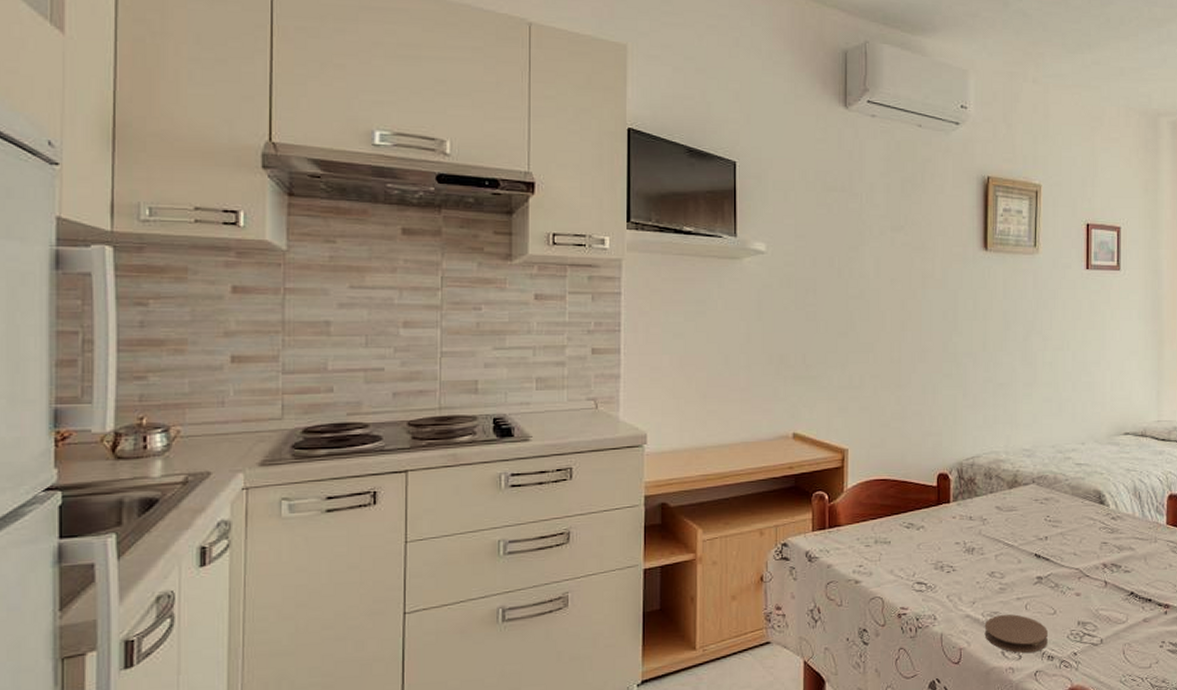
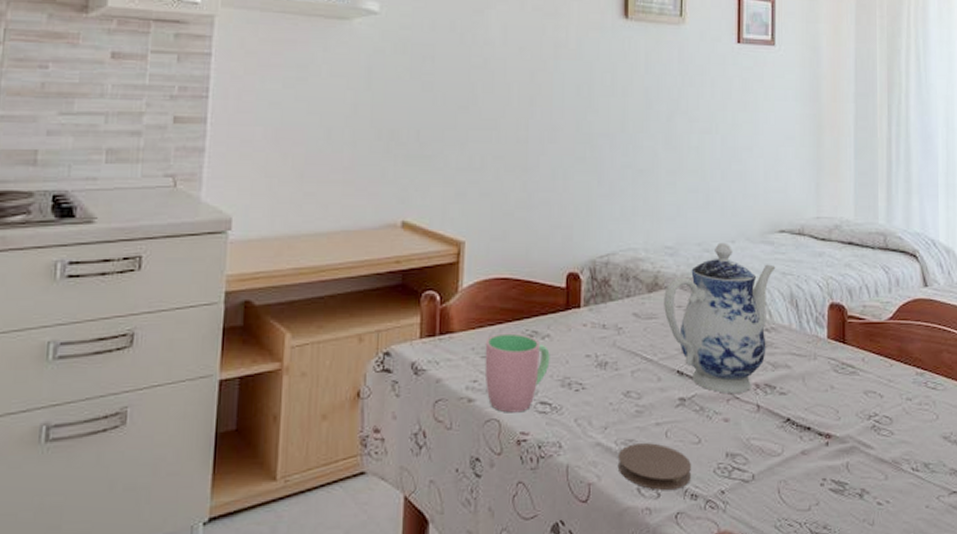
cup: none [868,525,924,592] -> present [484,333,550,413]
teapot: none [1023,444,1121,572] -> present [664,242,776,393]

